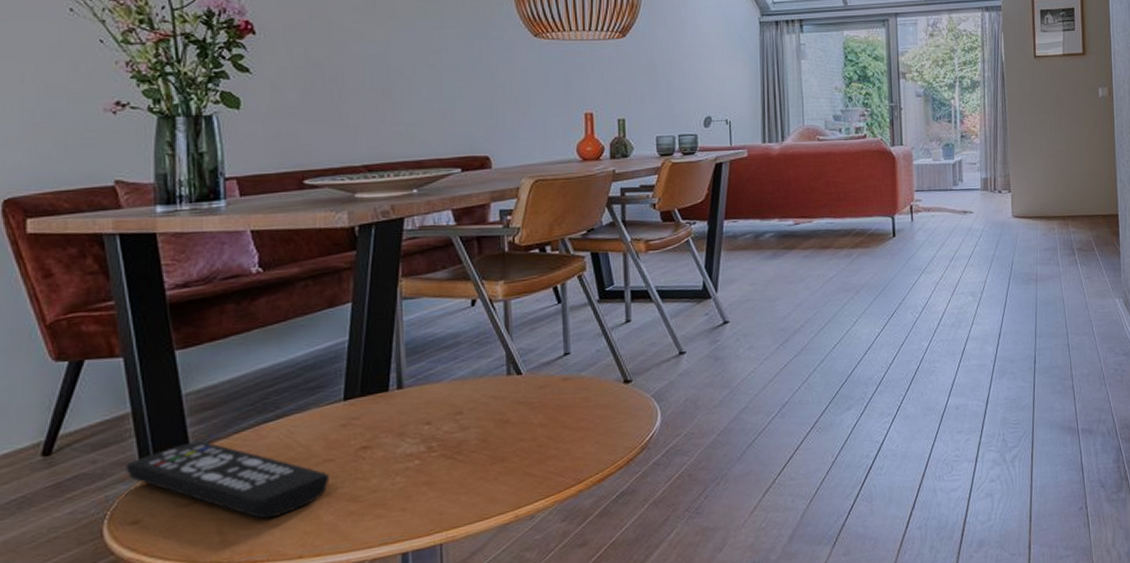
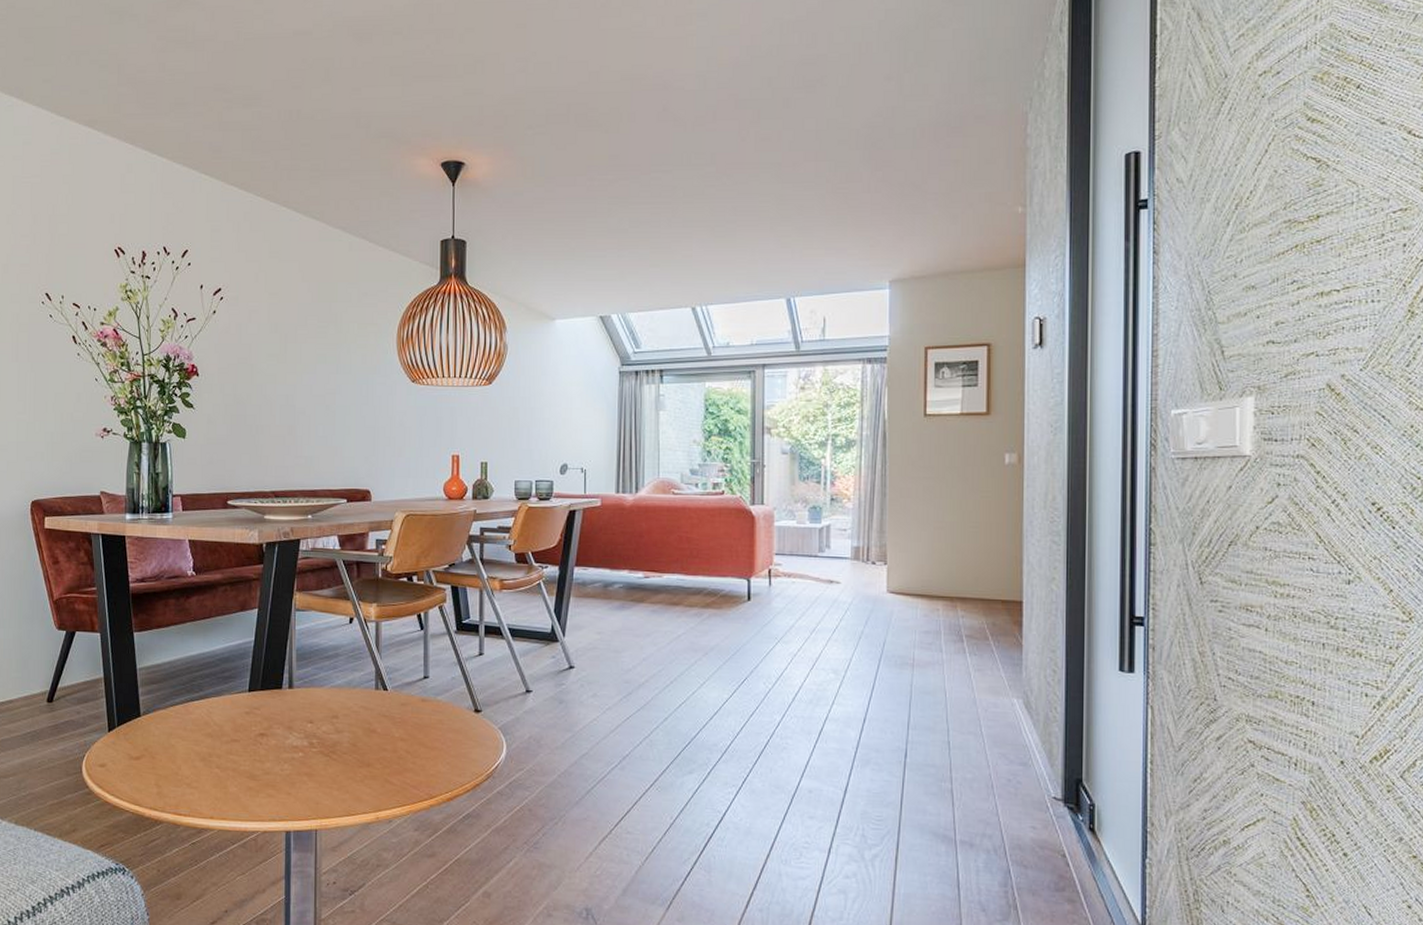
remote control: present [125,441,329,519] -> none [98,708,235,781]

